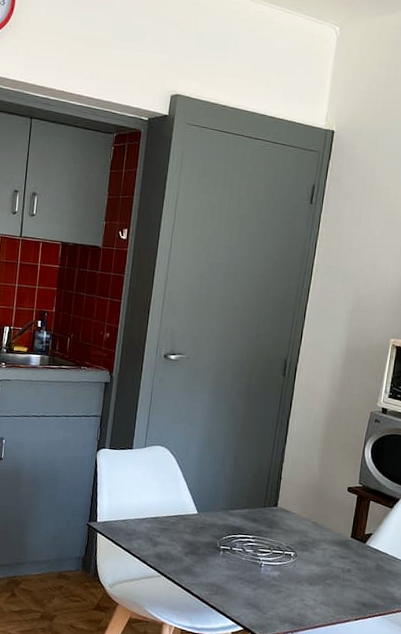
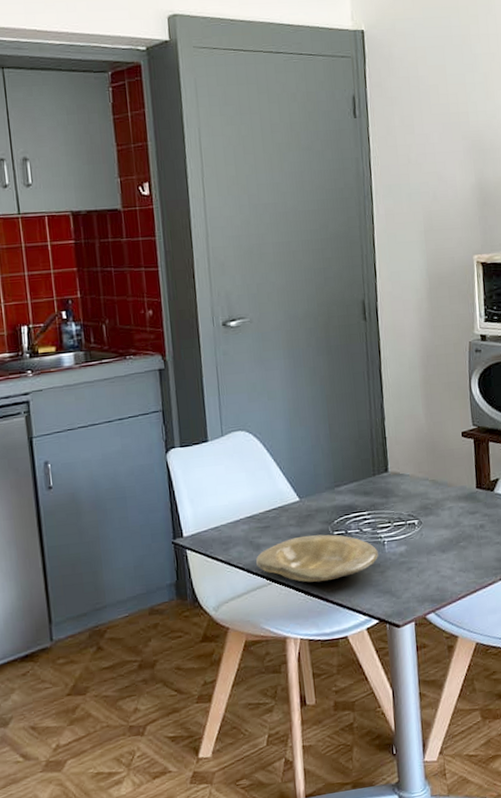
plate: none [151,543,255,586] -> present [255,534,378,583]

